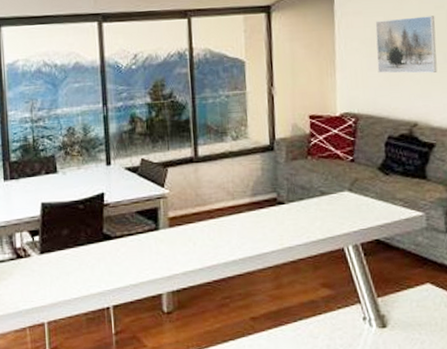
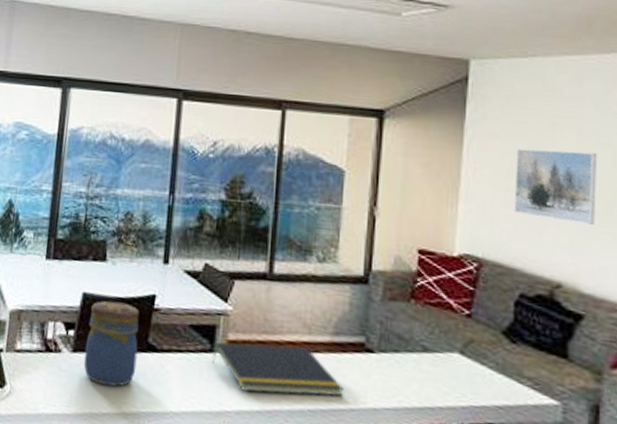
jar: none [50,204,97,275] -> present [83,300,140,387]
notepad: none [158,211,265,255] -> present [211,342,344,396]

